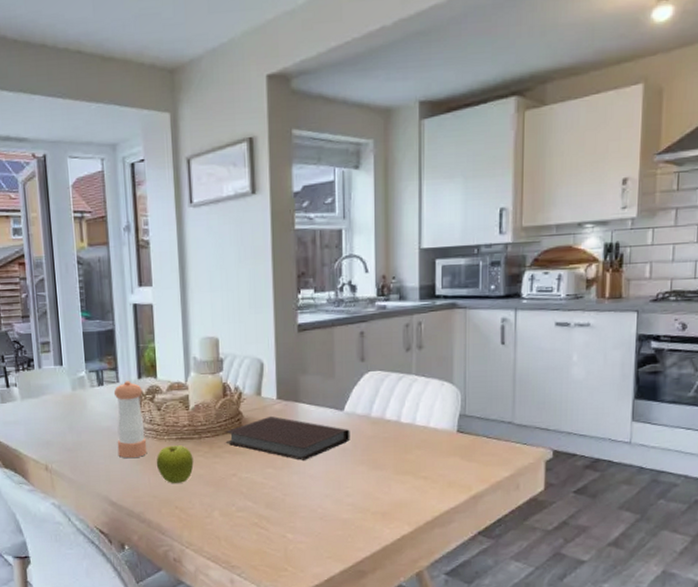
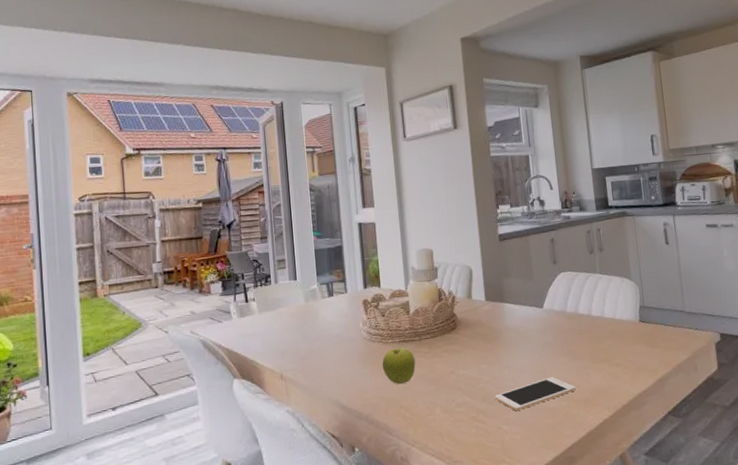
pepper shaker: present [113,381,147,459] -> none [342,291,374,363]
notebook: present [225,415,350,460] -> none [442,316,551,355]
cell phone: none [280,486,374,519] -> present [495,377,576,411]

